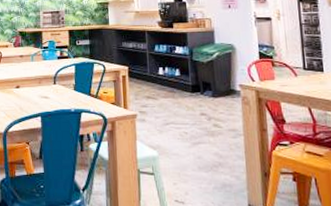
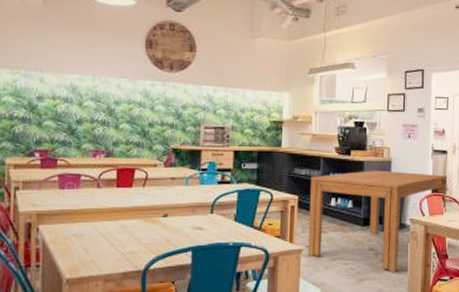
dining table: none [138,40,277,137] -> present [307,170,448,273]

